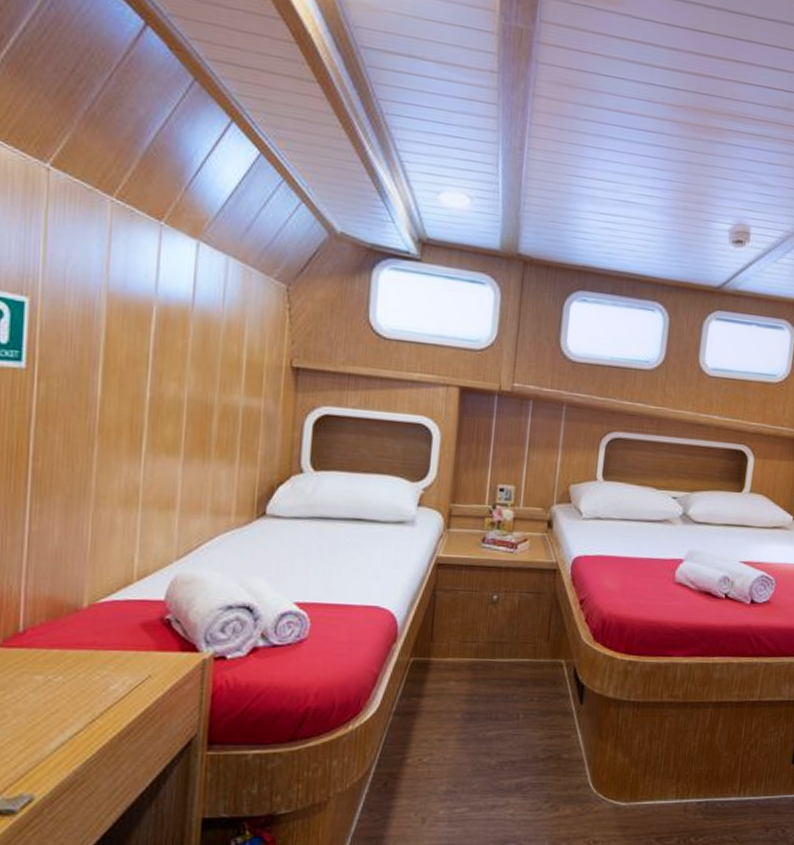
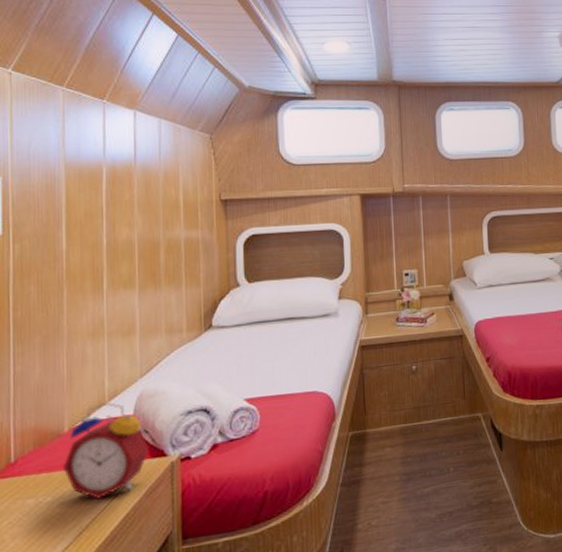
alarm clock: none [78,580,179,687] -> present [62,401,149,499]

